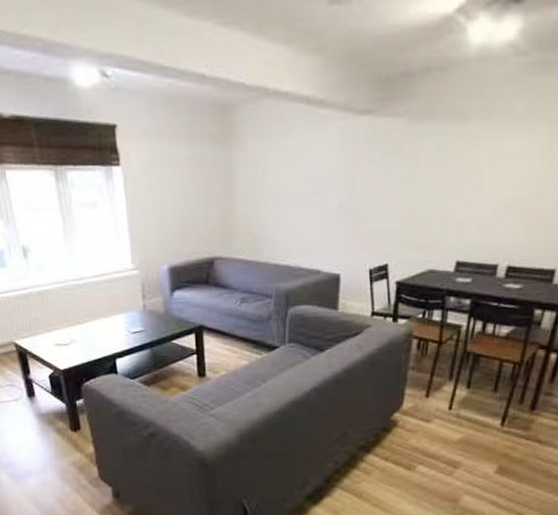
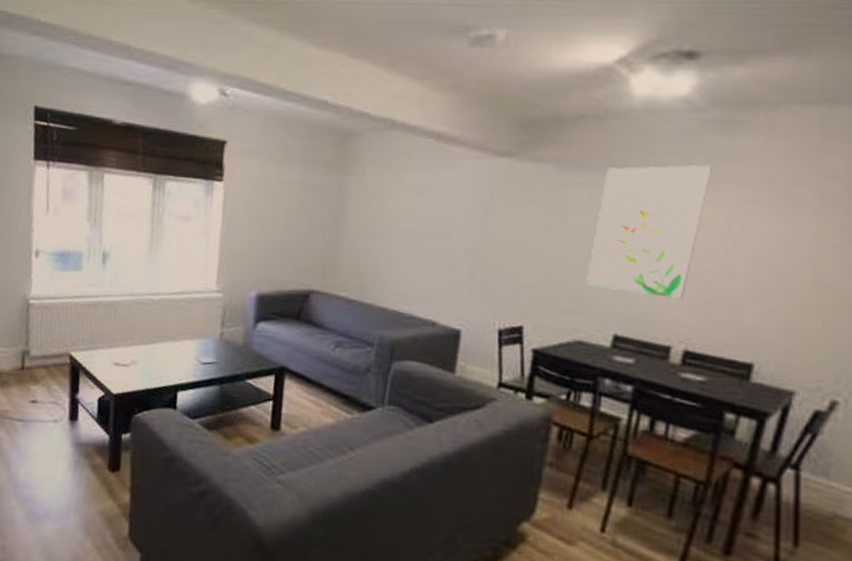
wall art: none [435,105,531,225] -> present [586,165,712,299]

